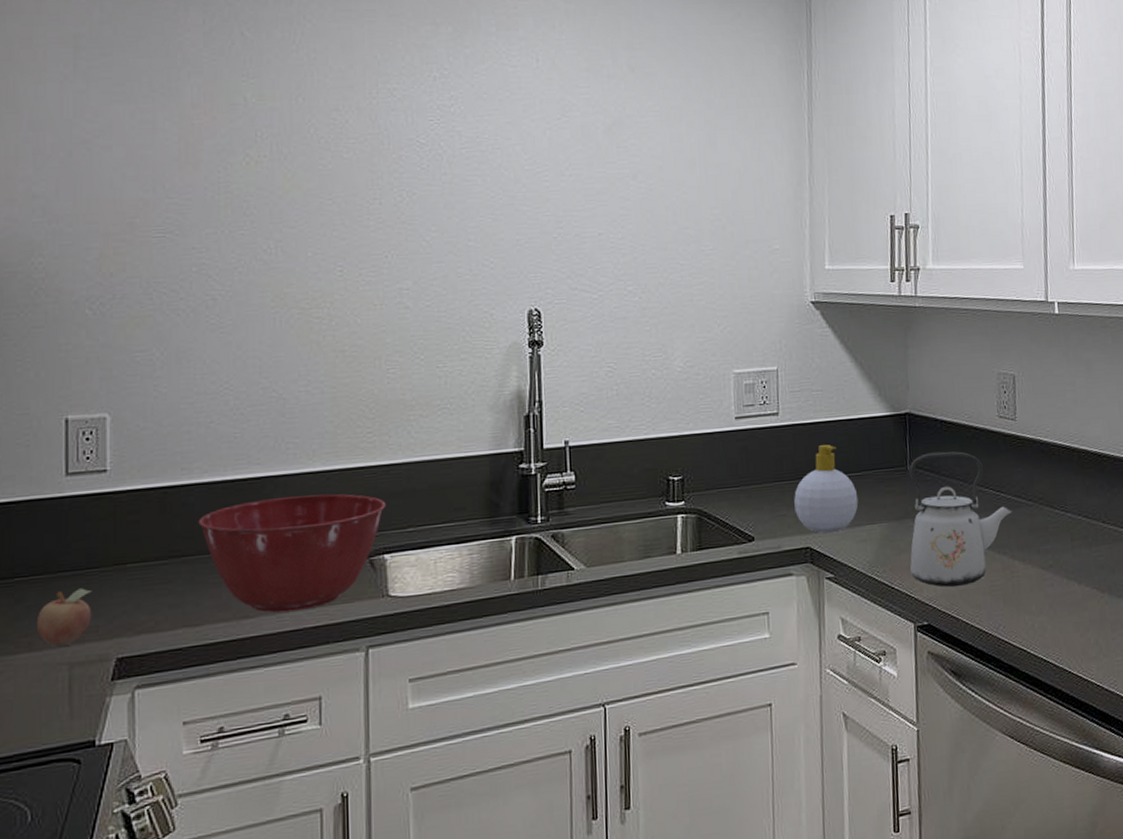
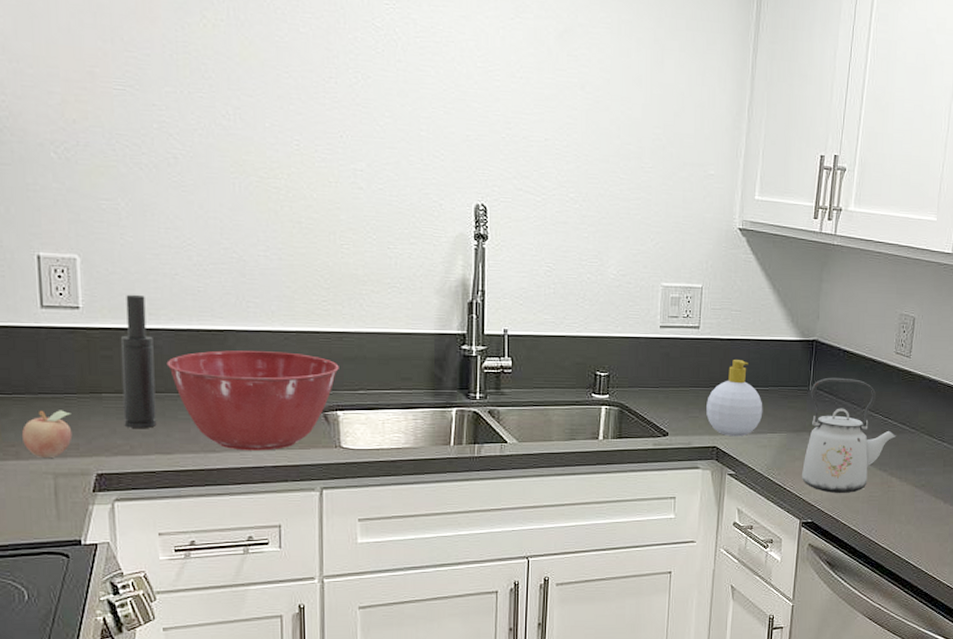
spray bottle: none [149,448,185,600] -> present [120,294,157,428]

